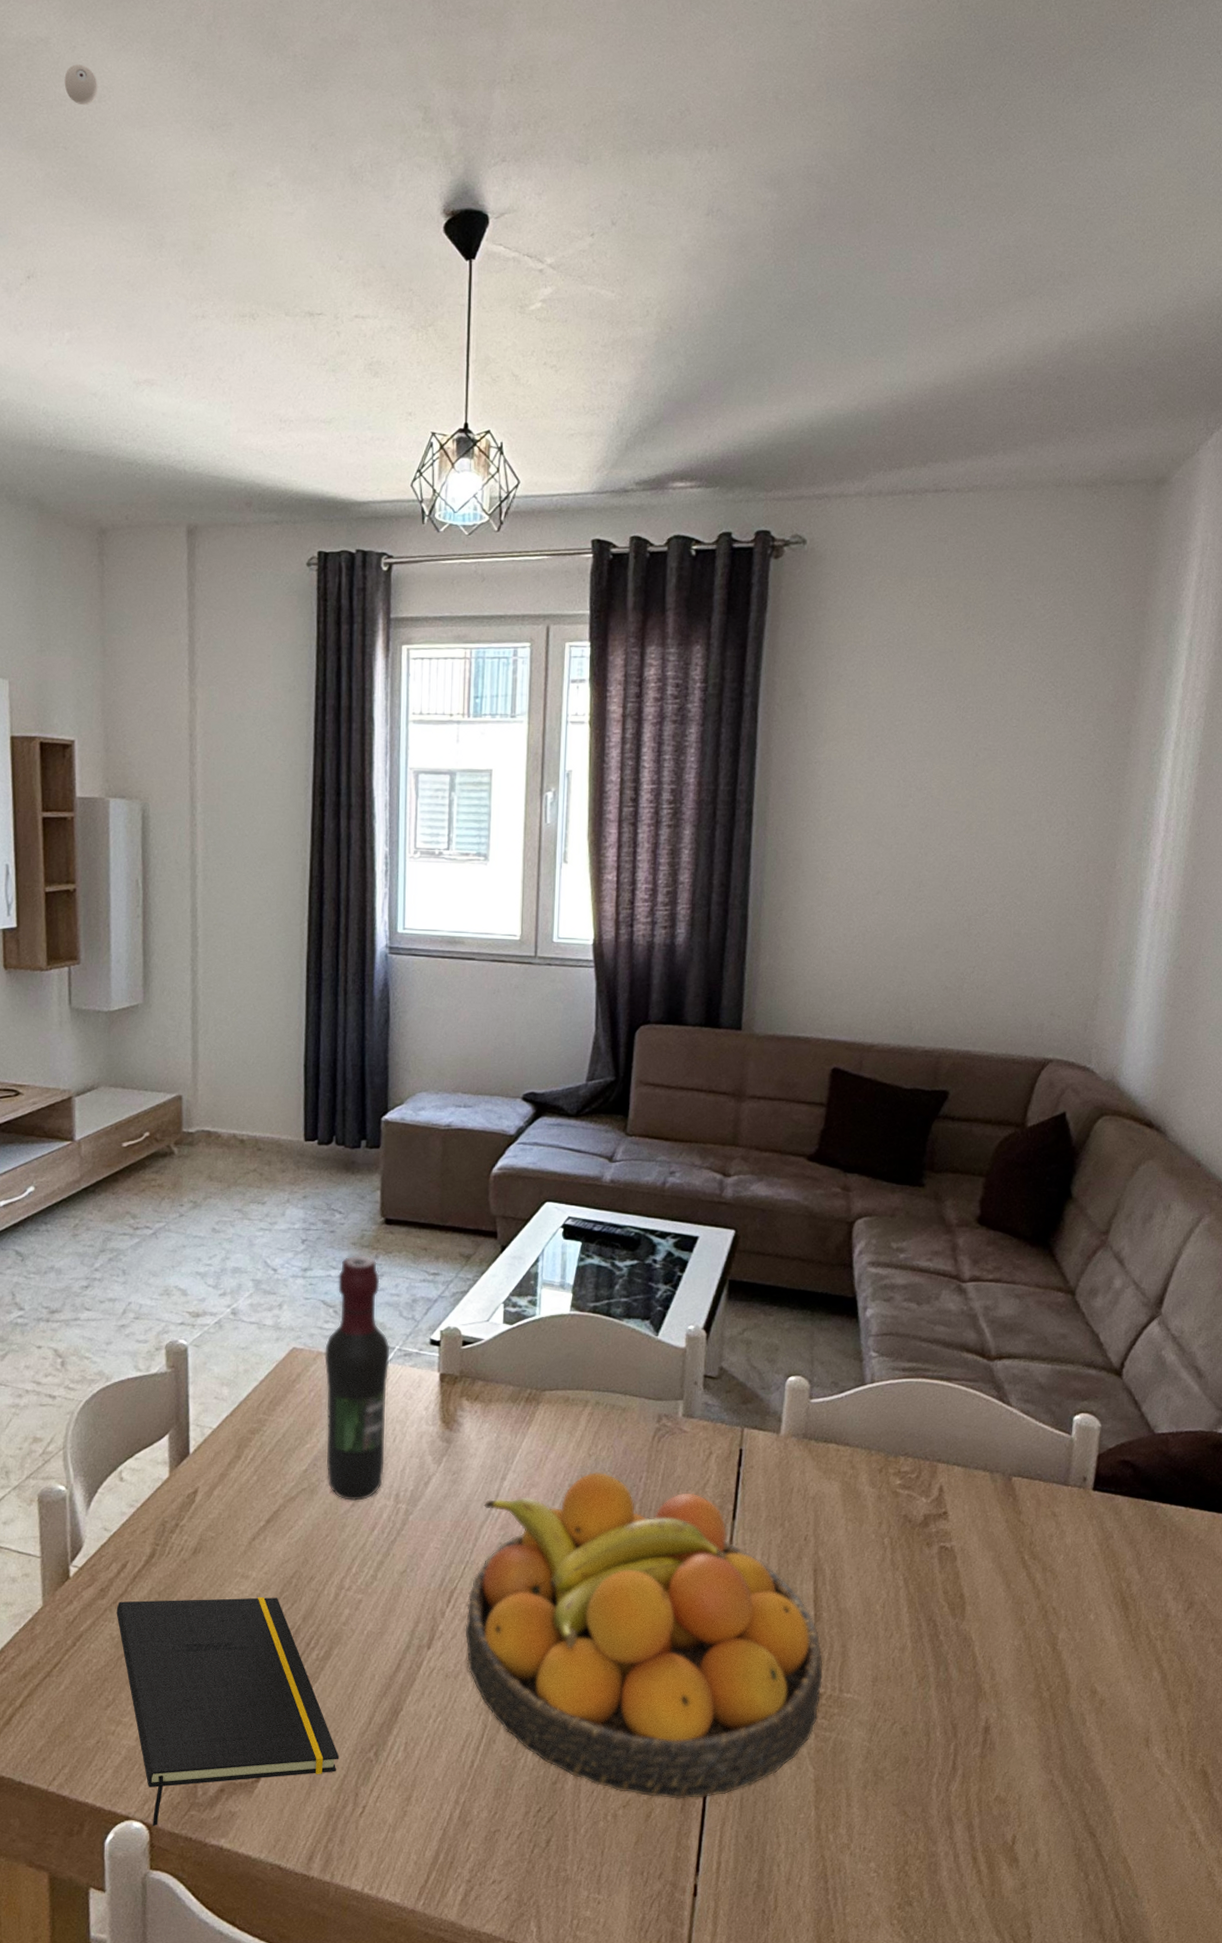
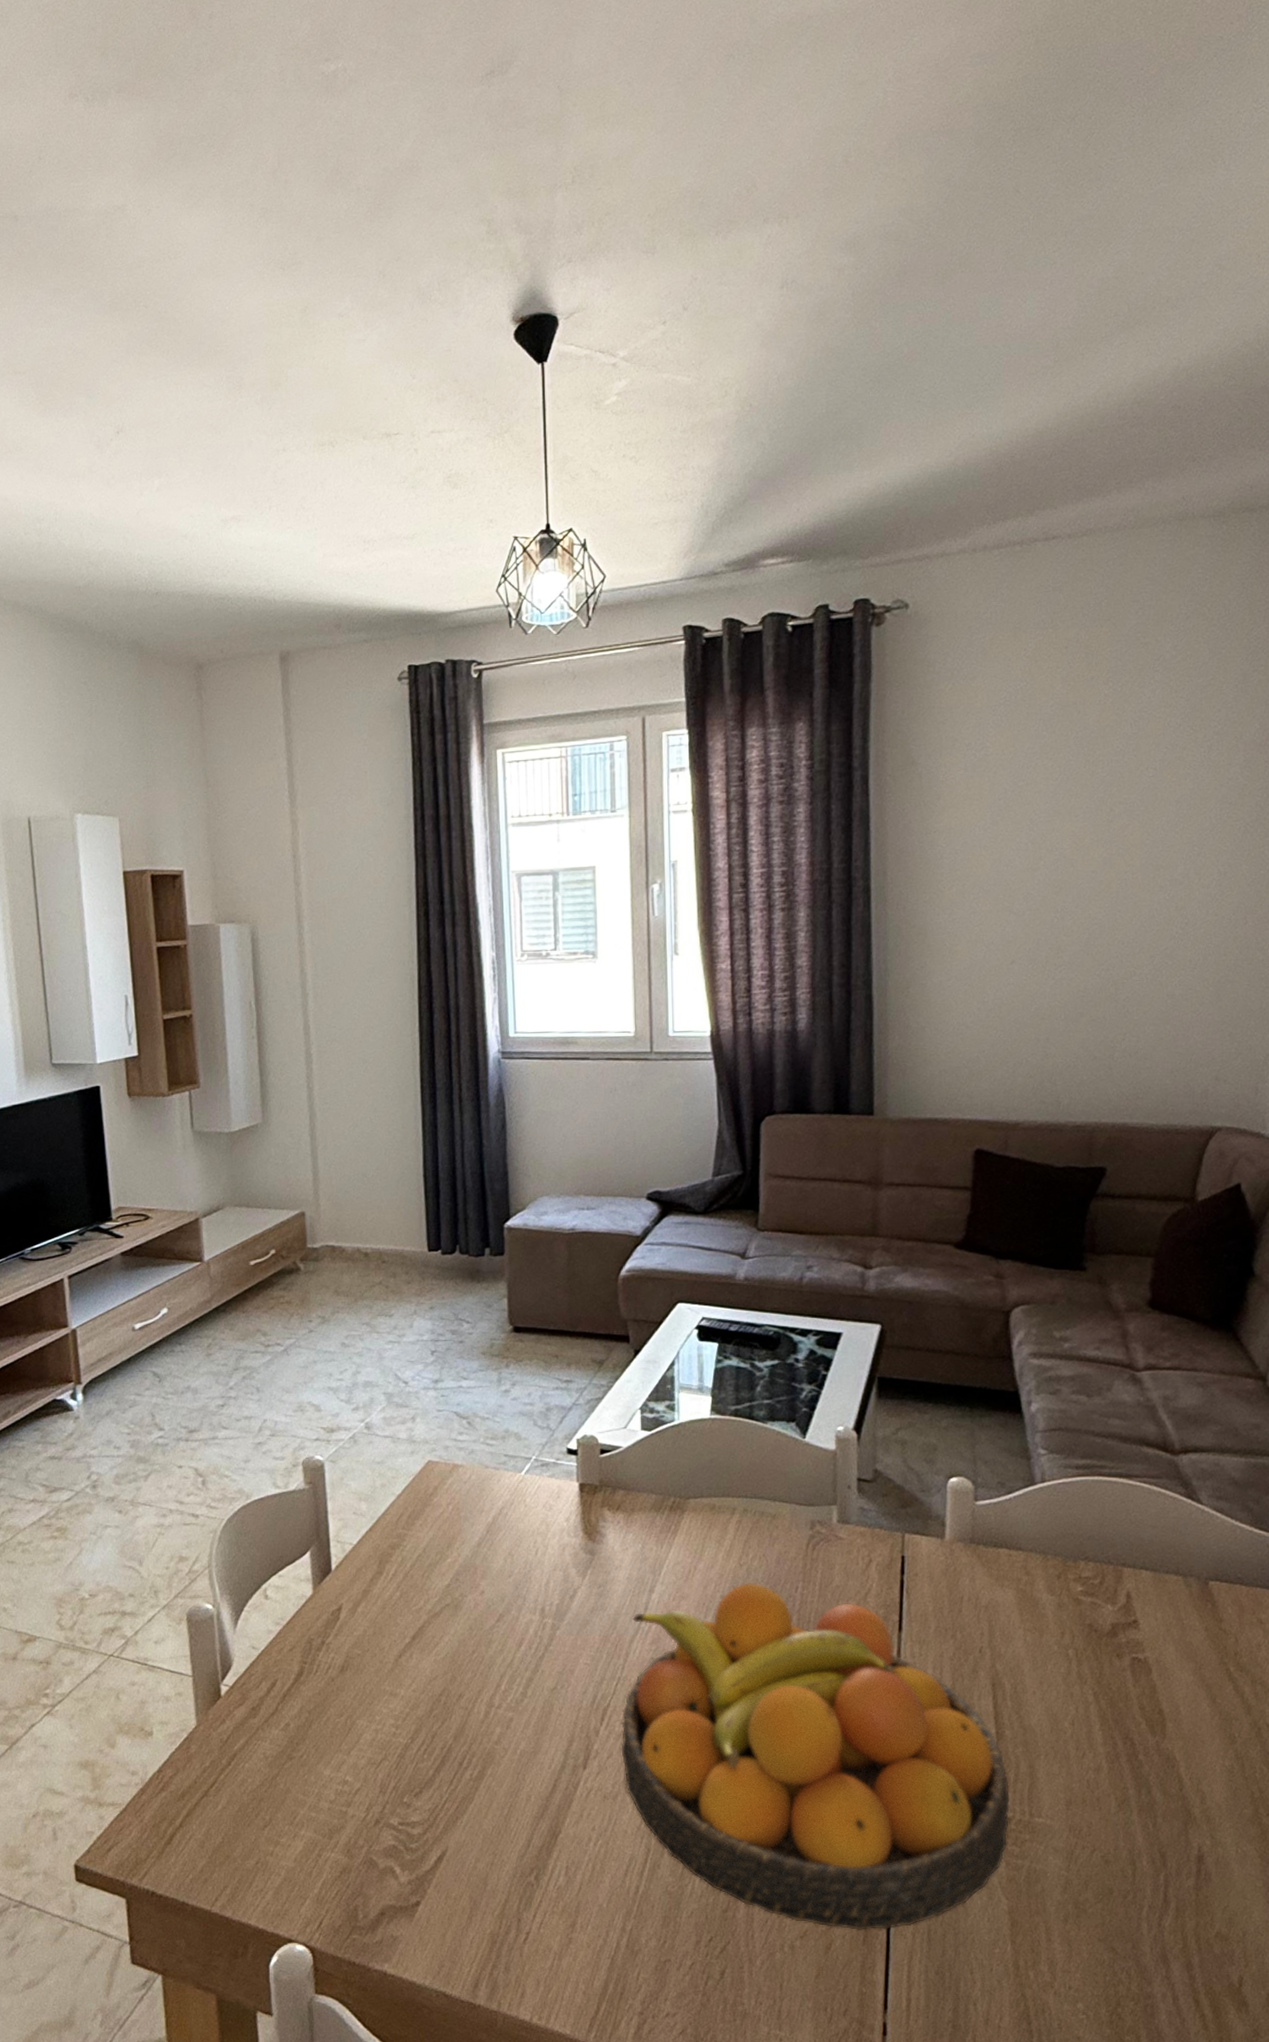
eyeball: present [64,64,99,106] -> none [141,226,174,264]
notepad: present [116,1596,340,1827] -> none [268,1715,499,1950]
wine bottle: present [324,1255,390,1501] -> none [460,1364,528,1616]

